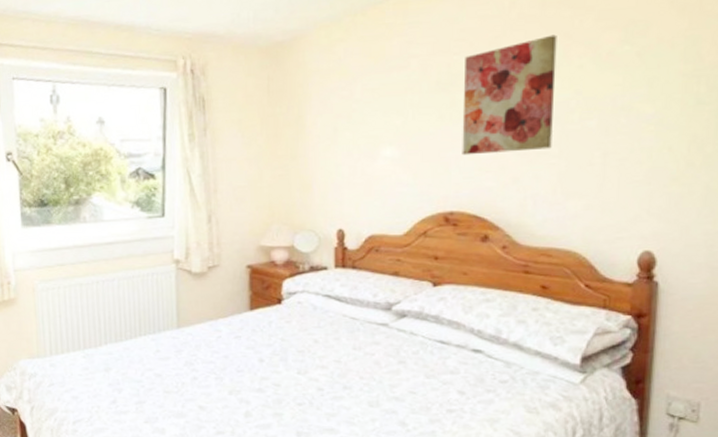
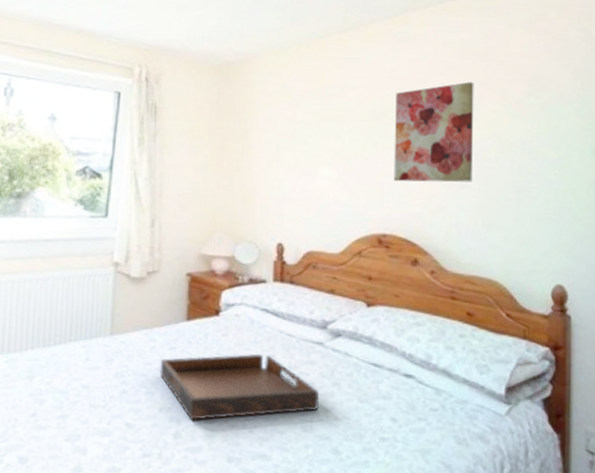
serving tray: none [227,337,384,402] -> present [160,353,319,421]

